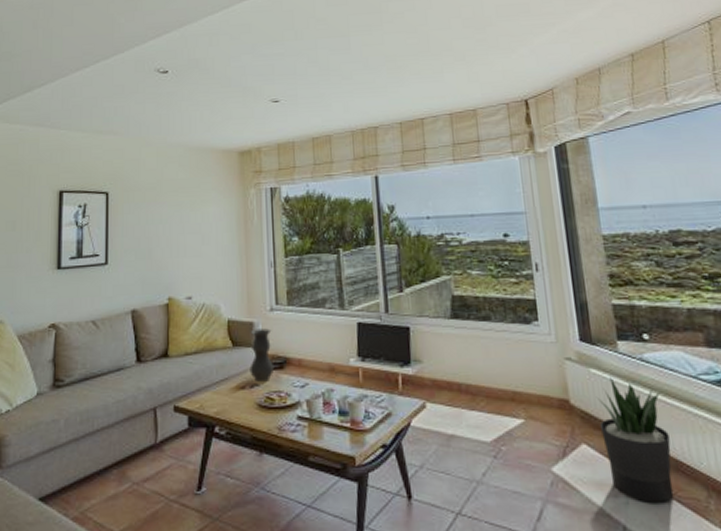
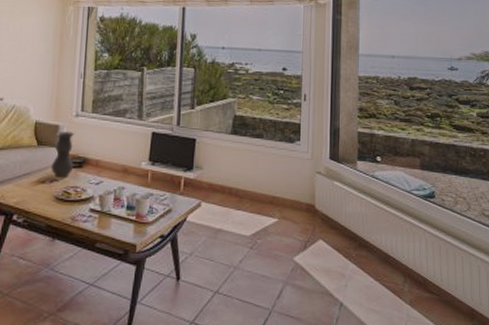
planter: present [596,378,674,503] -> none [334,189,384,286]

